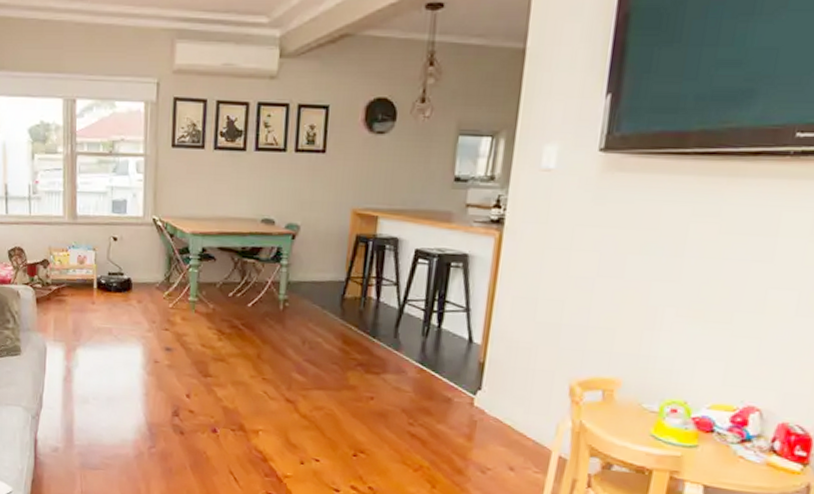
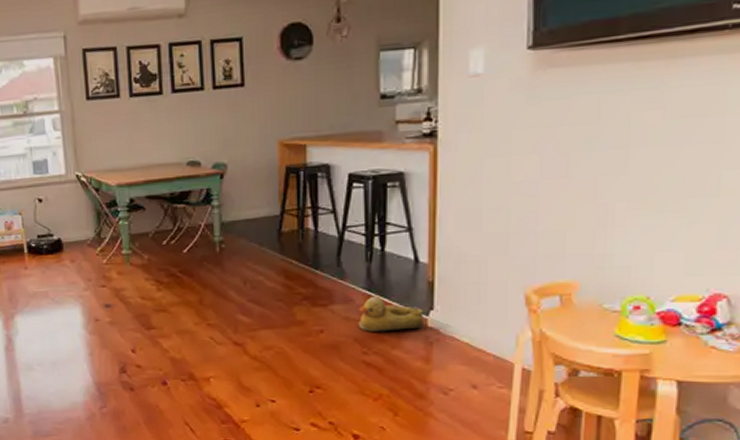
rubber duck: none [407,370,472,408] -> present [358,295,425,332]

